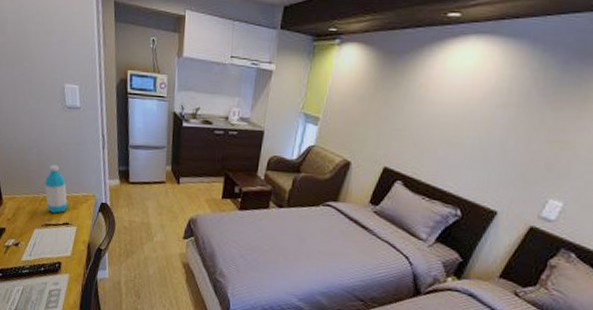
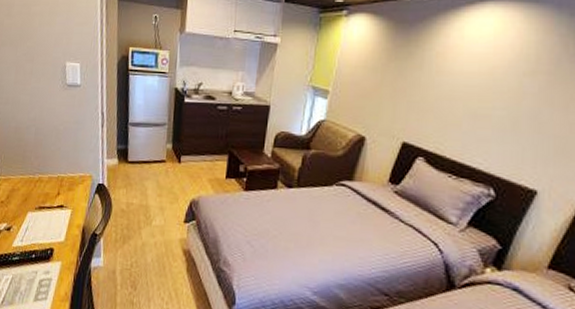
water bottle: present [44,165,68,213] -> none [40,144,64,195]

